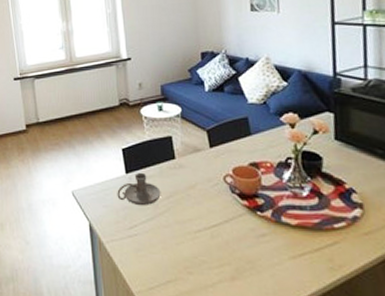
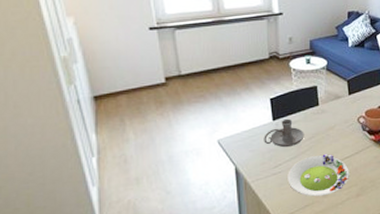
salad plate: none [144,219,219,273] -> present [288,154,349,197]

